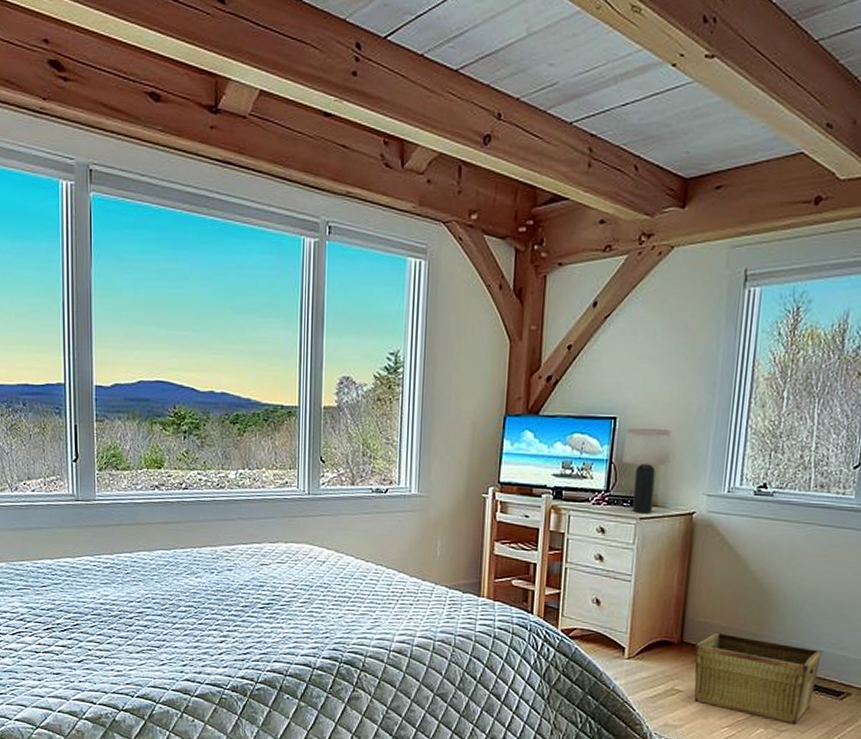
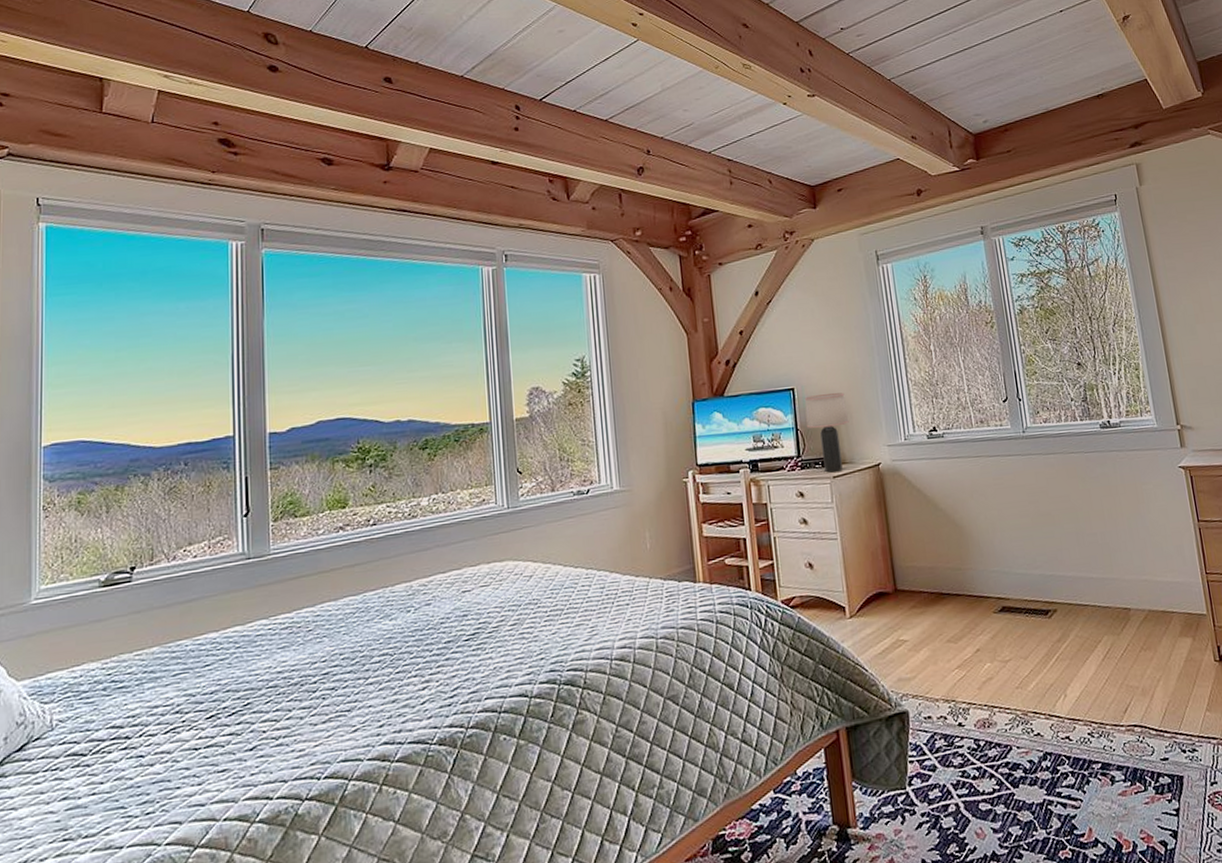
hamper: present [694,632,823,725] -> none [909,572,1025,653]

